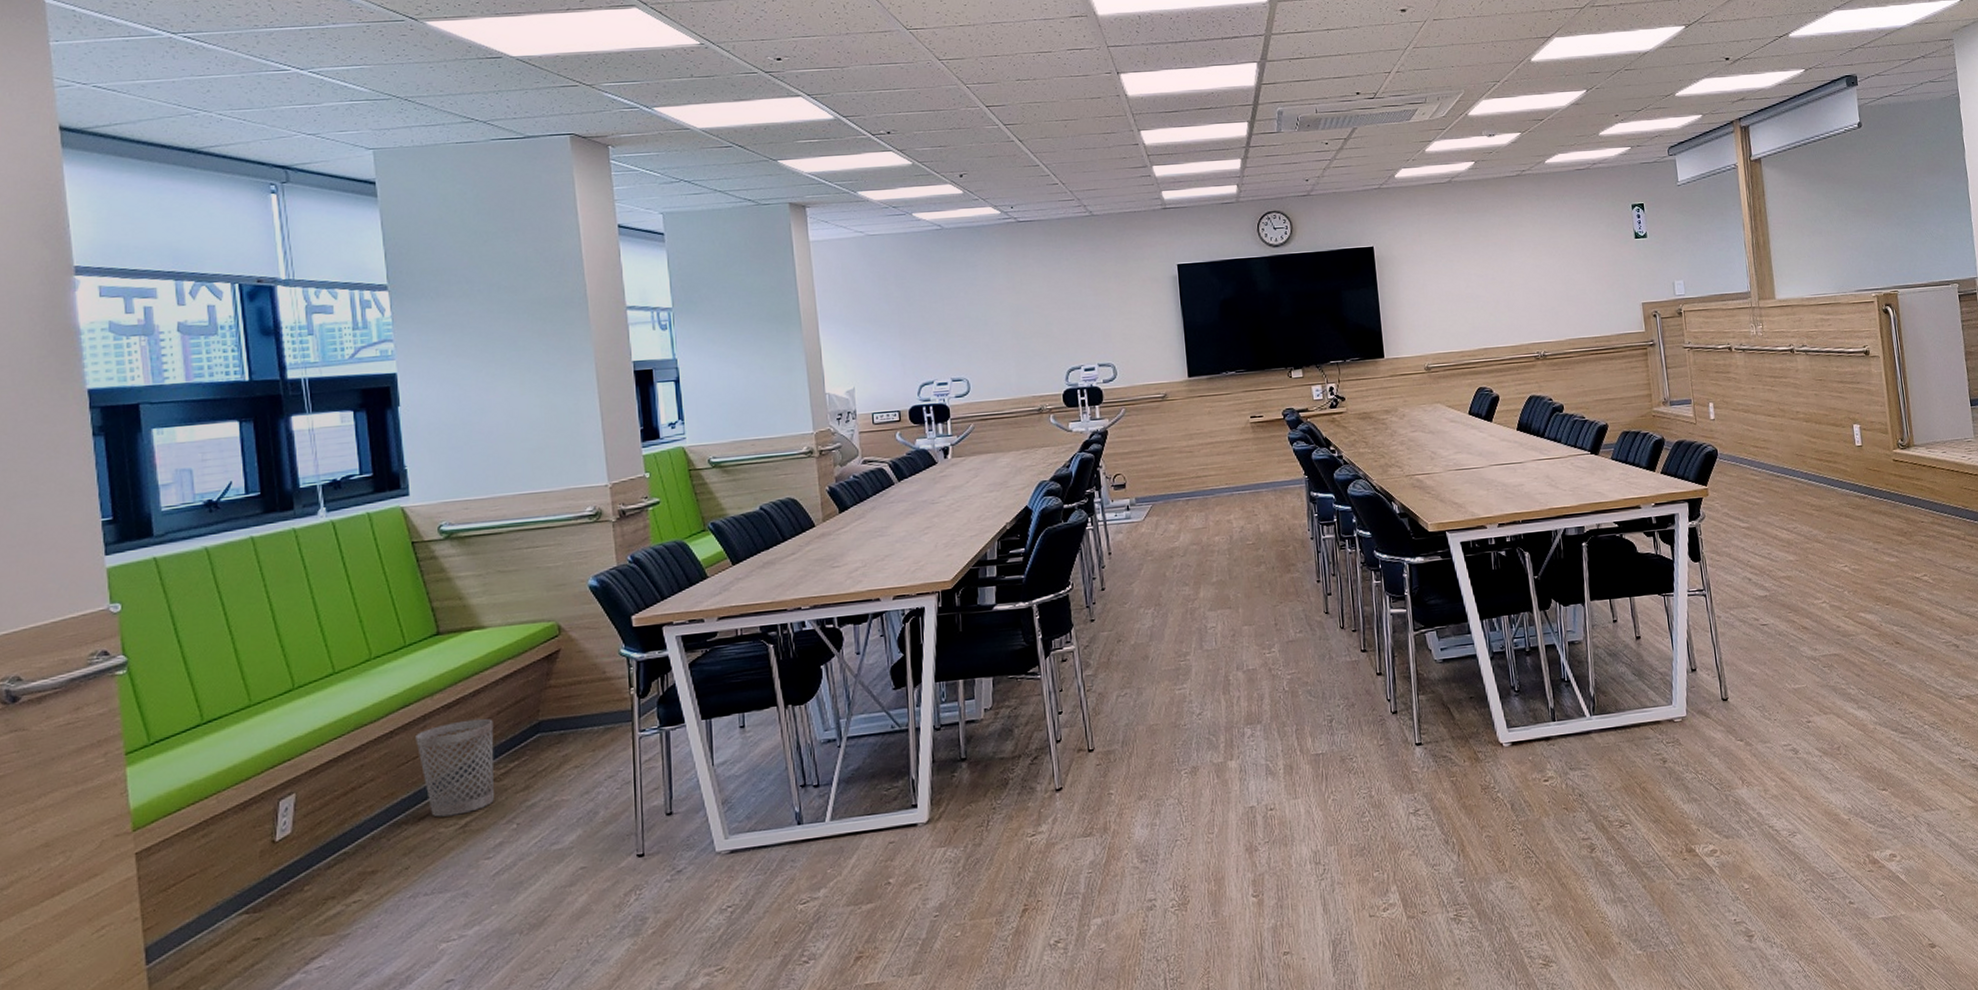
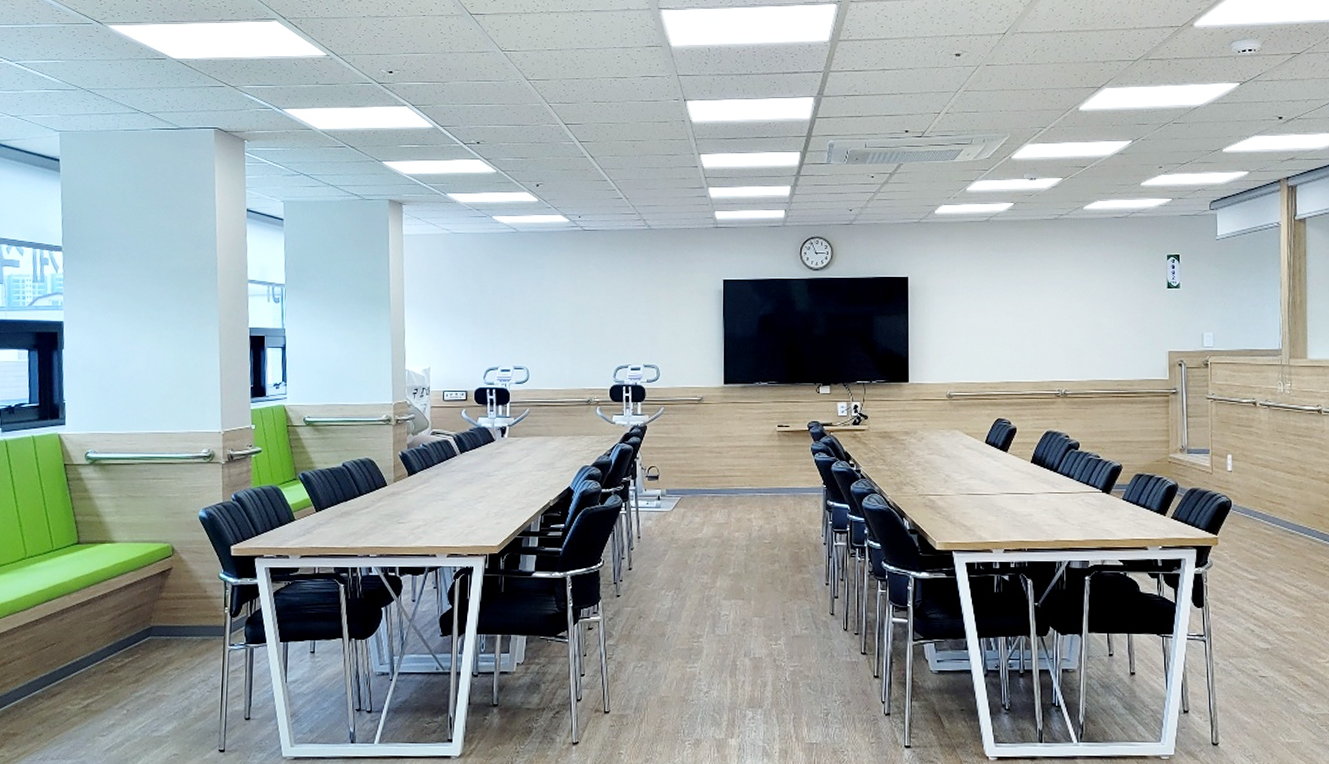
wastebasket: present [416,718,494,817] -> none [54,618,115,696]

